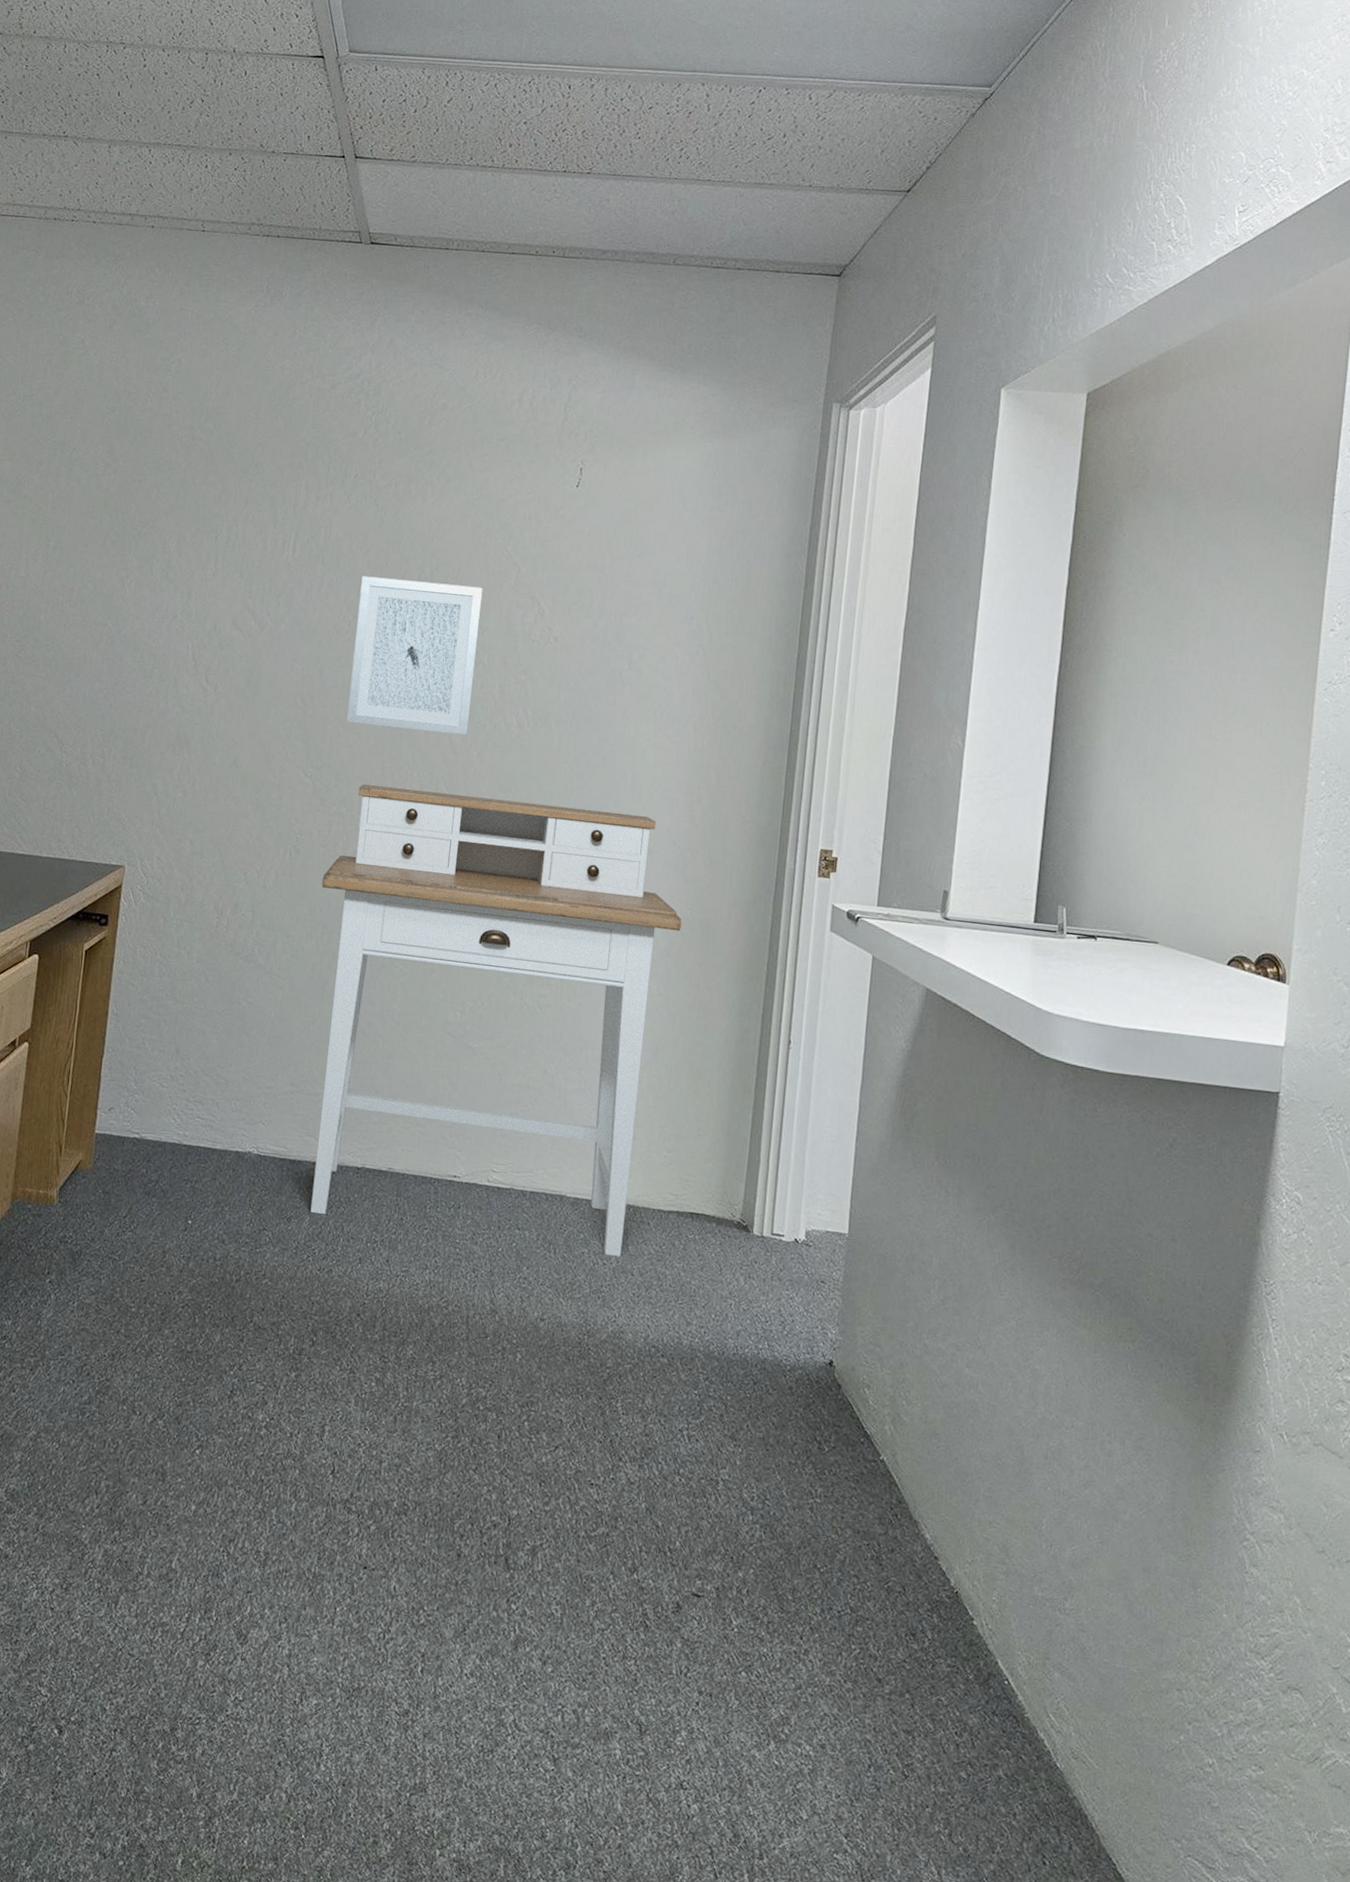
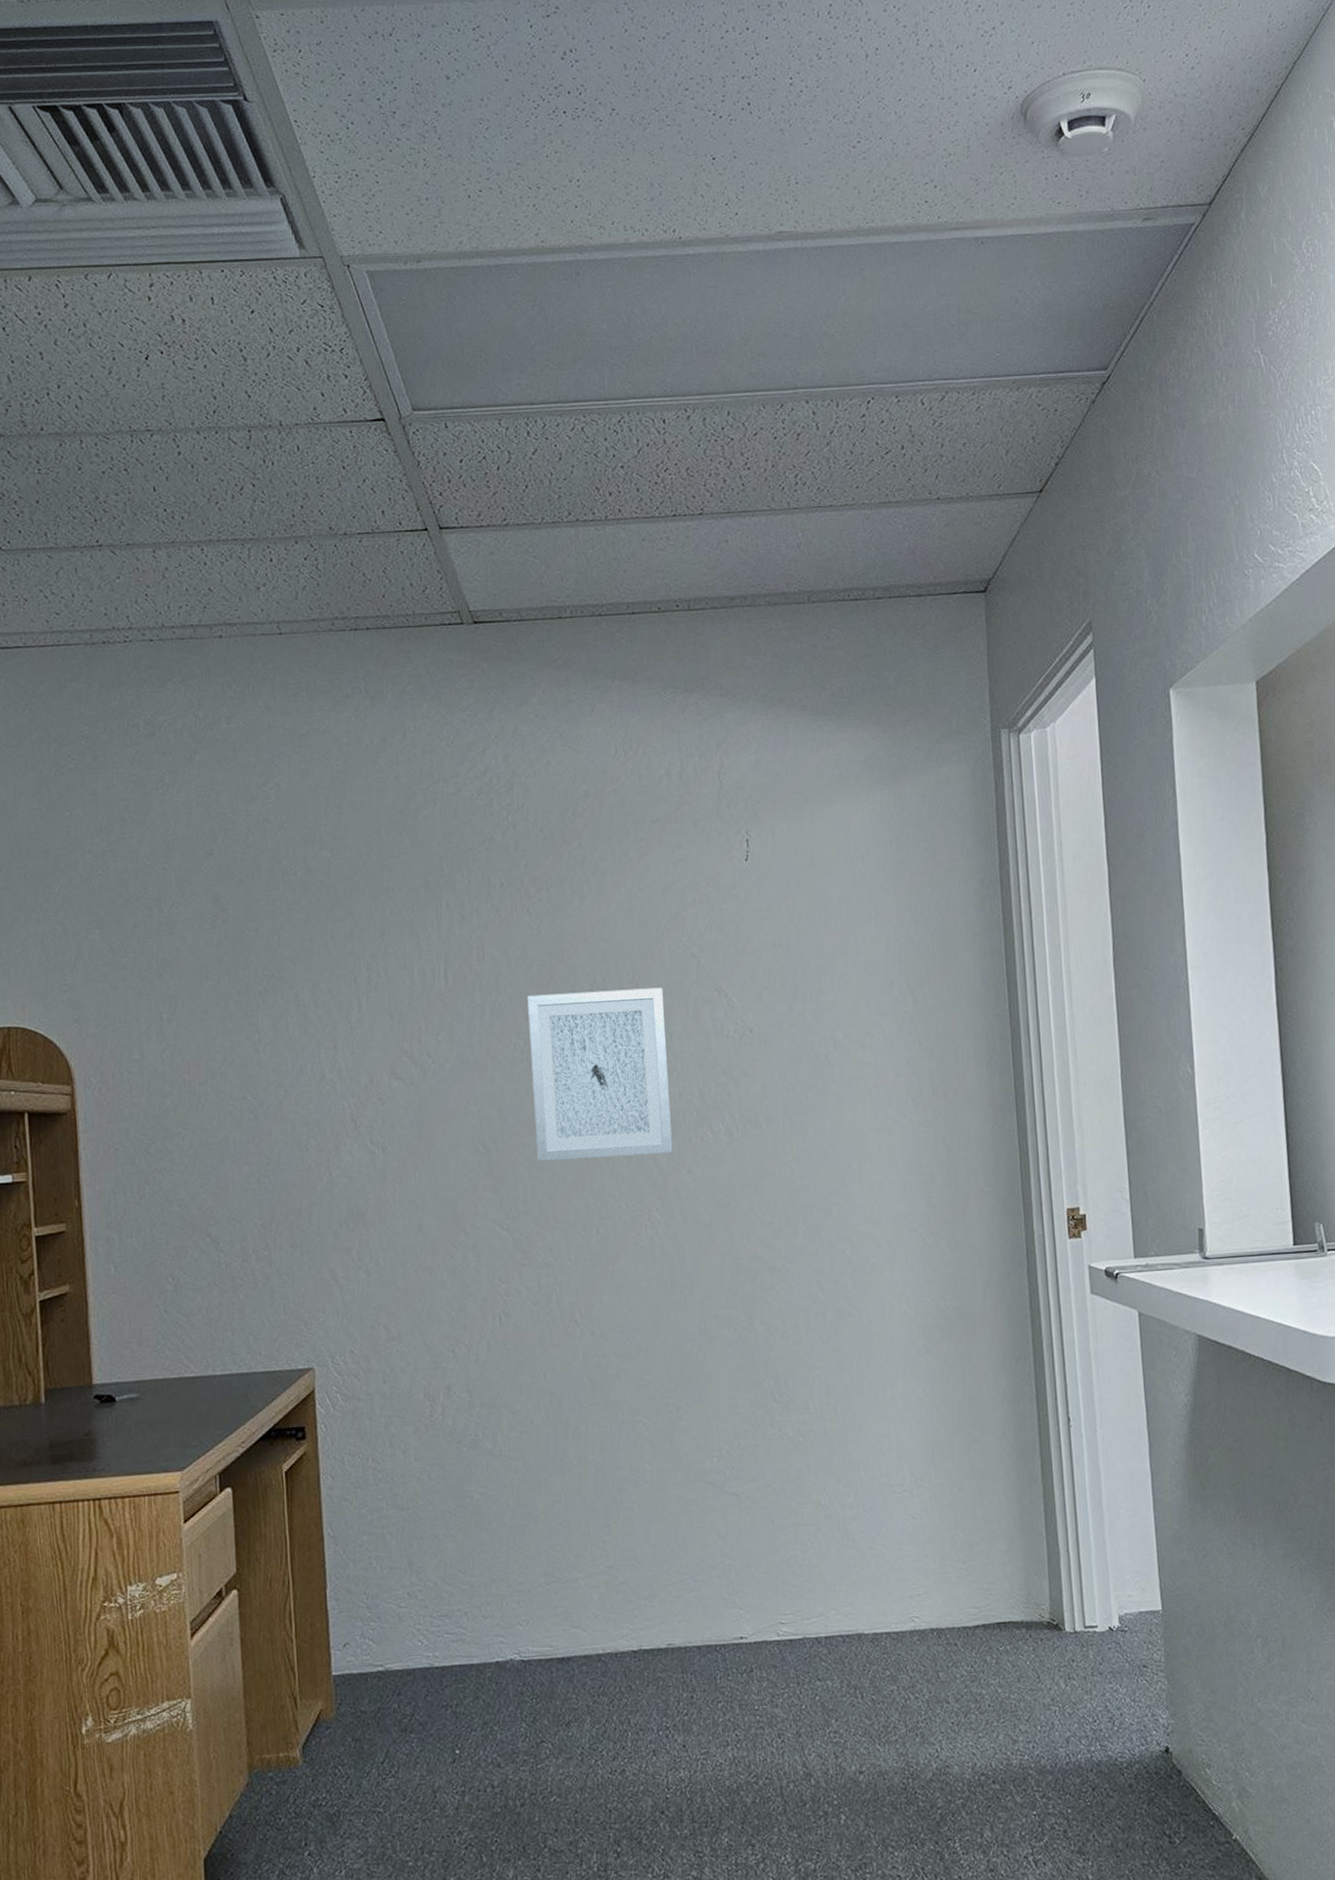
desk: present [310,783,682,1256] -> none [540,1206,937,1713]

